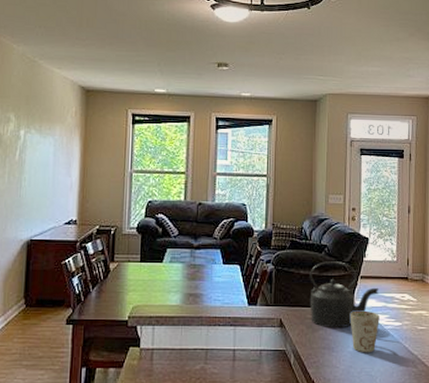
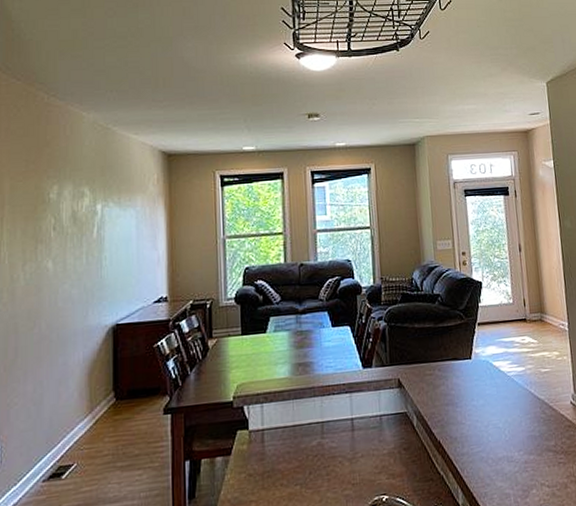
kettle: present [310,261,379,329] -> none [424,310,498,382]
mug: present [350,310,379,353] -> none [470,358,502,405]

